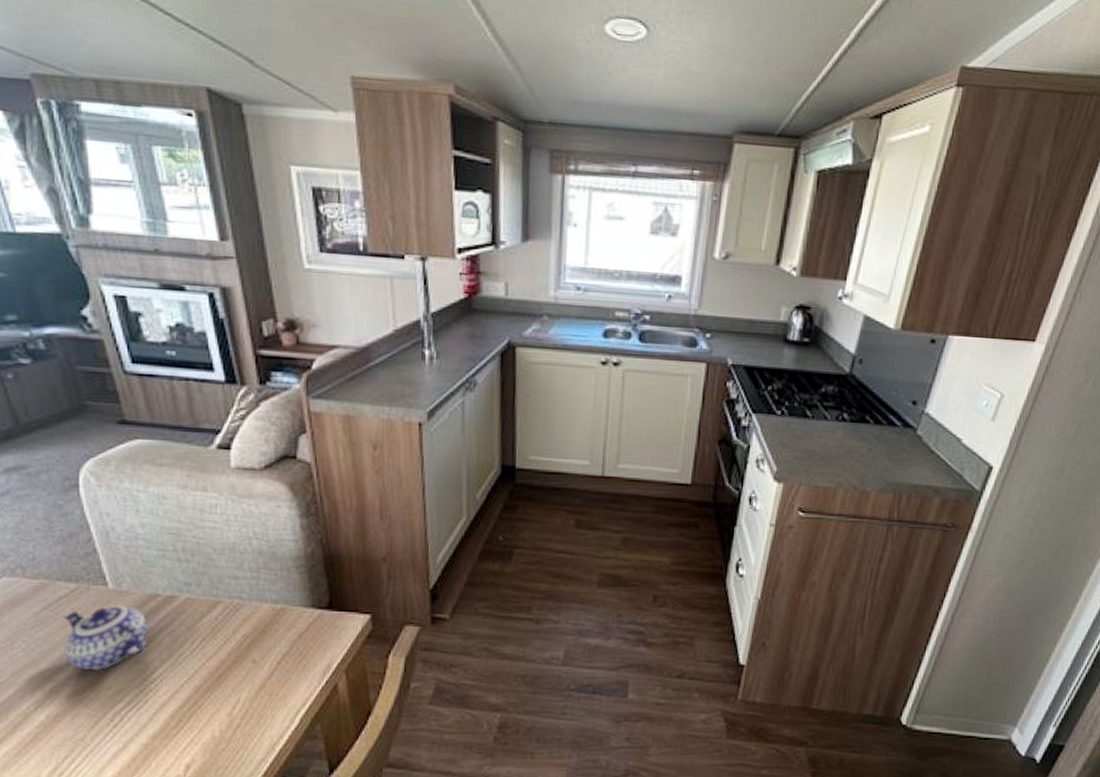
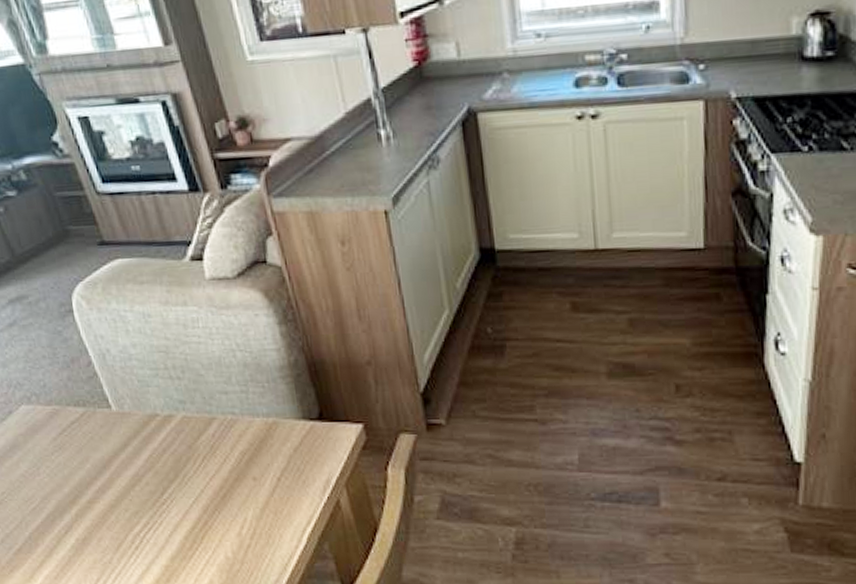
teapot: present [63,605,149,671] -> none [77,427,154,494]

